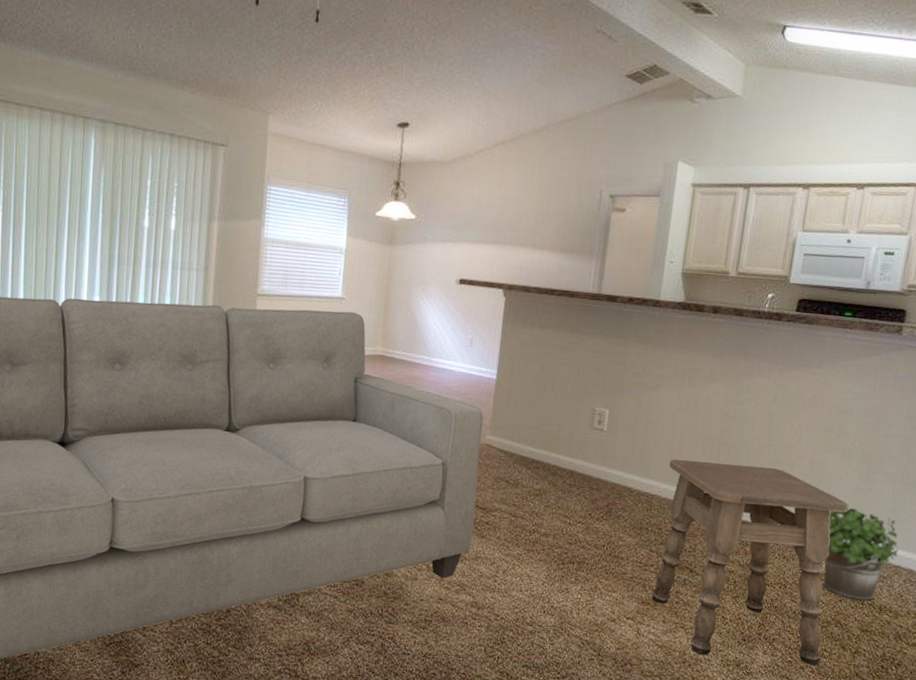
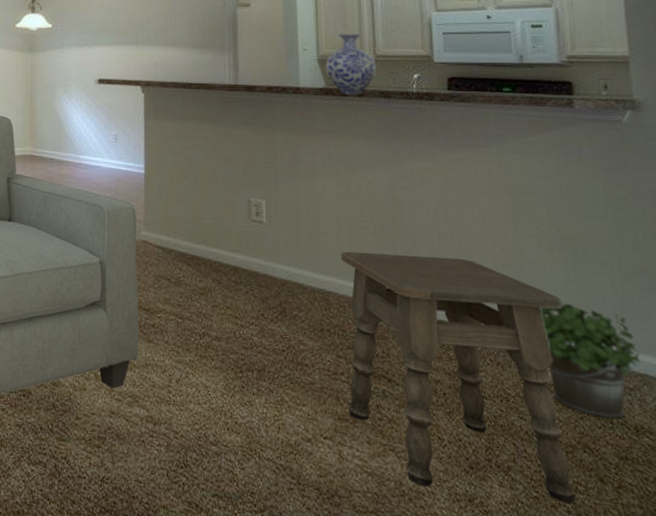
vase: none [687,248,737,311] -> present [325,33,378,94]

